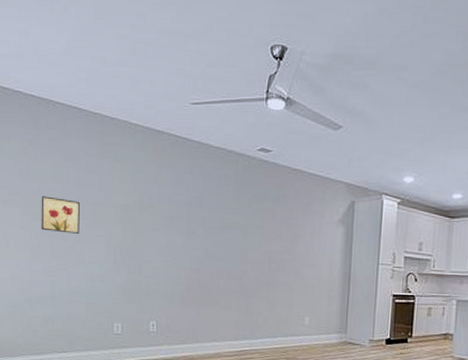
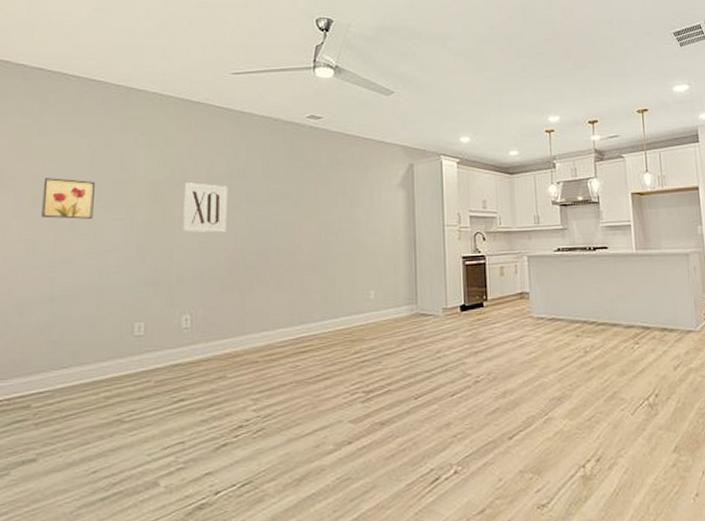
wall art: none [150,207,187,255] -> present [183,183,228,233]

